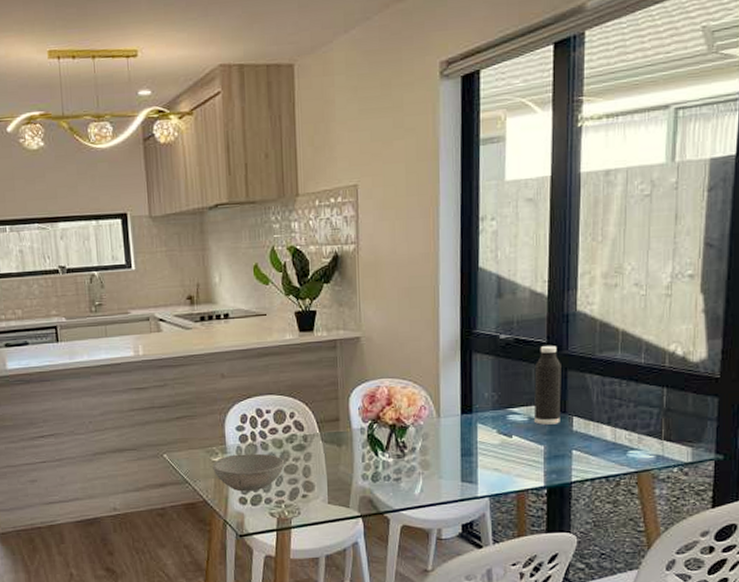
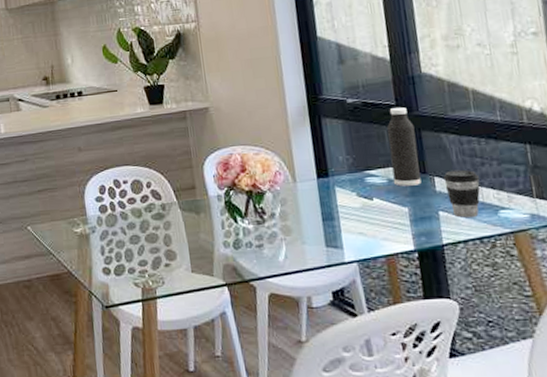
bowl: present [213,453,285,492] -> none [75,223,146,262]
coffee cup: none [582,410,615,457] -> present [443,169,481,218]

